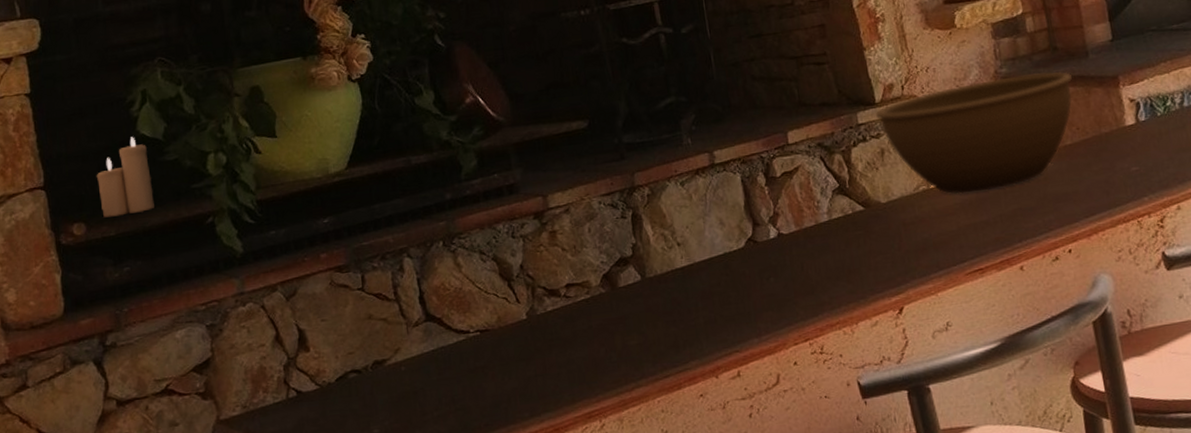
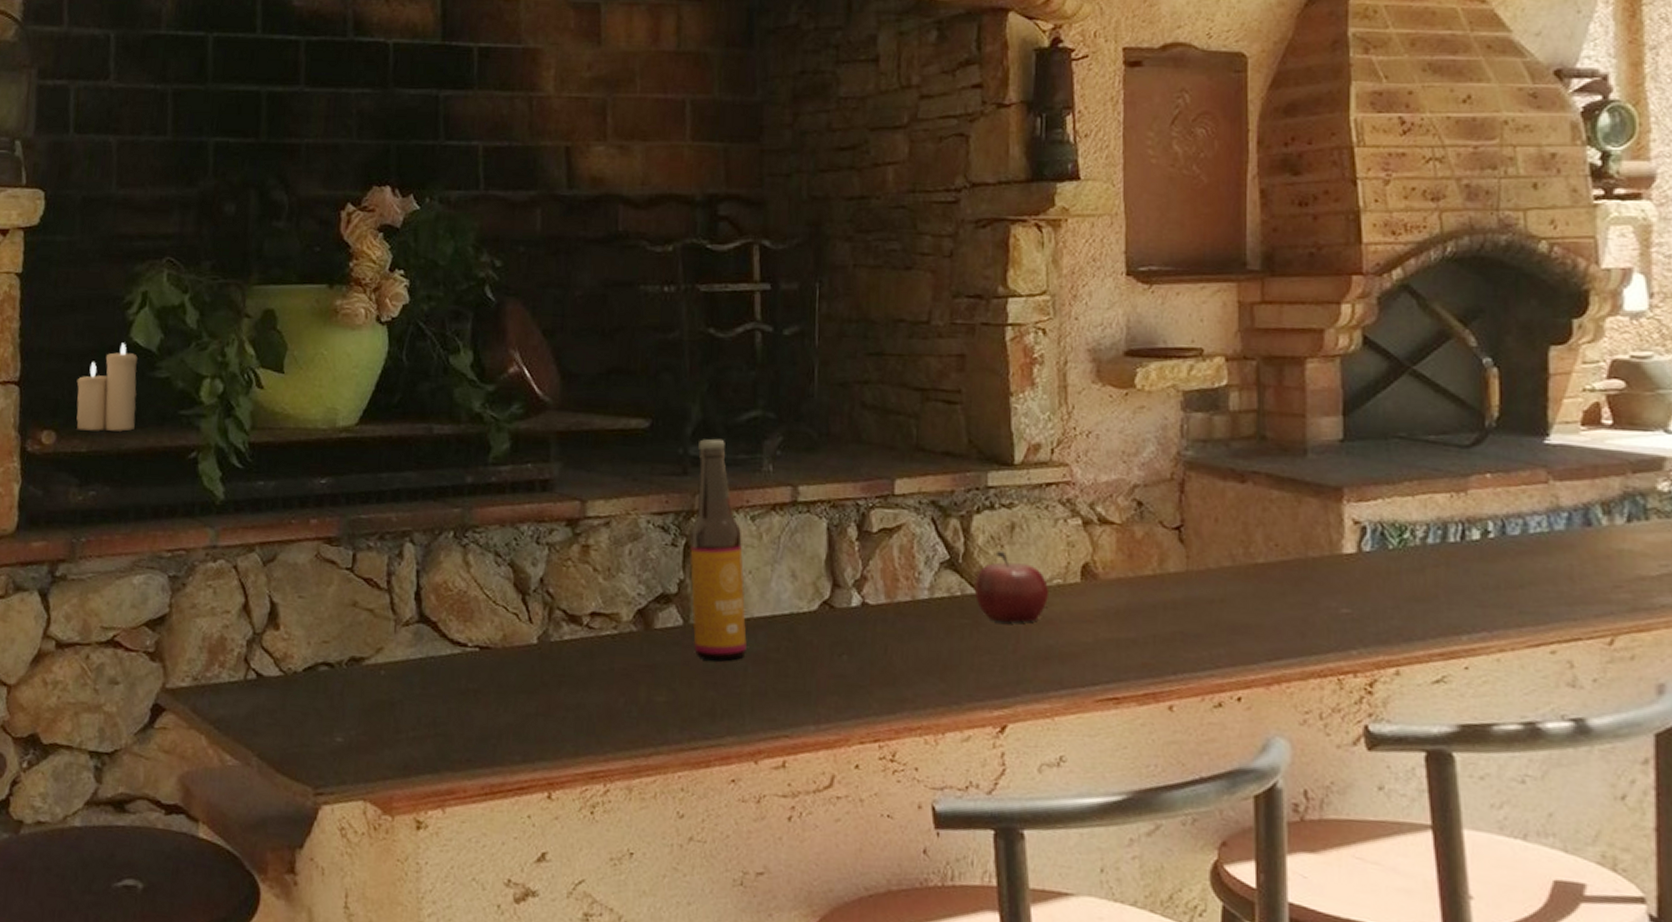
beer bottle: none [629,125,695,304] -> present [689,438,747,661]
fruit: none [861,172,918,228] -> present [974,550,1048,623]
bowl: present [876,72,1072,194] -> none [1012,461,1279,601]

